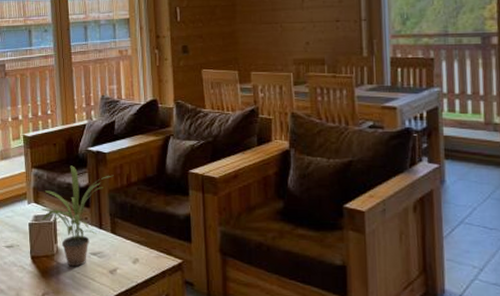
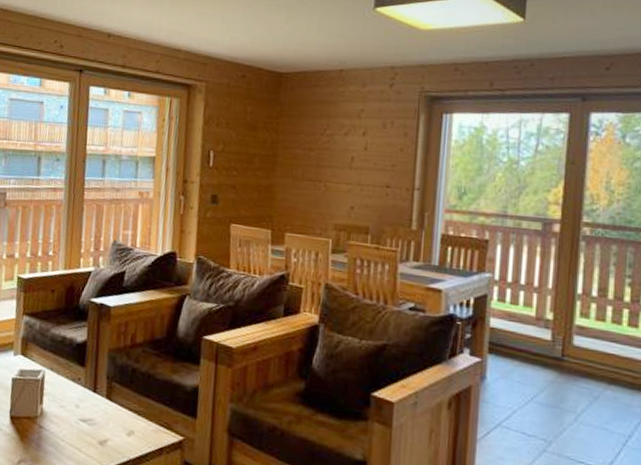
potted plant: present [41,165,114,267] -> none [27,316,117,434]

